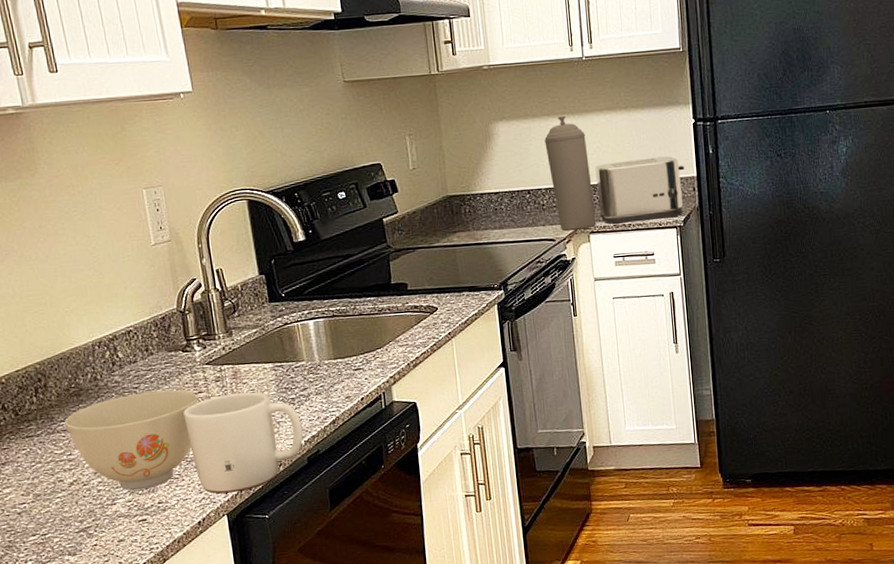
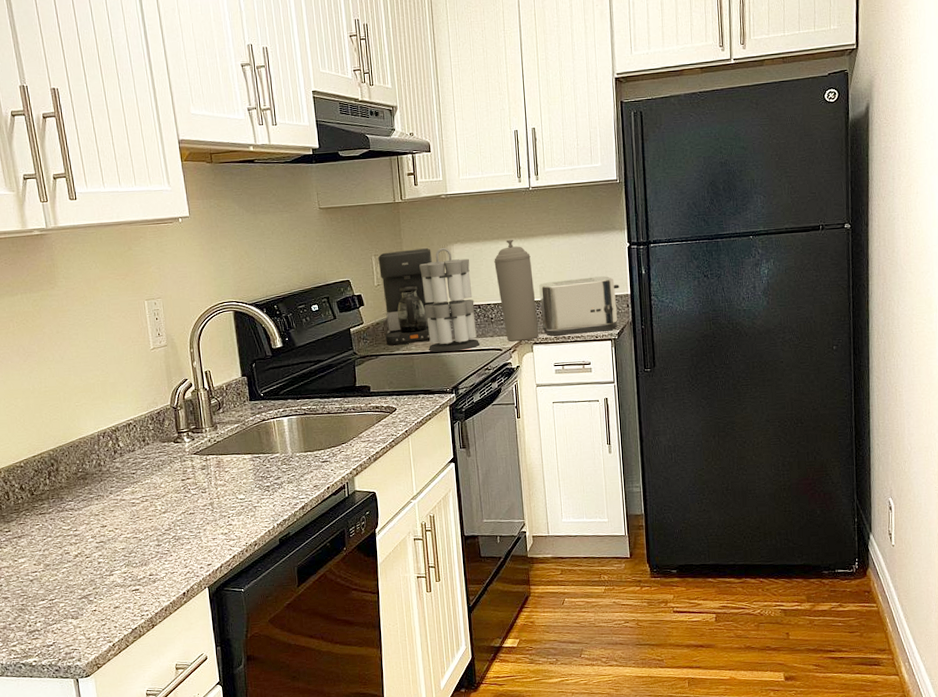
bowl: present [65,389,199,491] -> none [72,476,187,564]
mug: present [183,391,303,494] -> none [173,479,276,569]
coffee maker: none [413,126,479,237] -> present [378,248,435,346]
spice rack: none [460,126,530,245] -> present [419,248,479,353]

